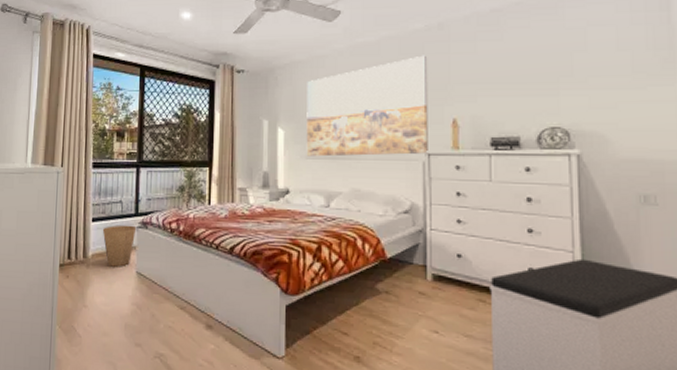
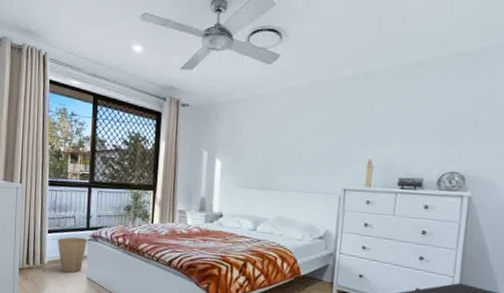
wall art: present [306,55,428,157] -> none [239,101,353,189]

